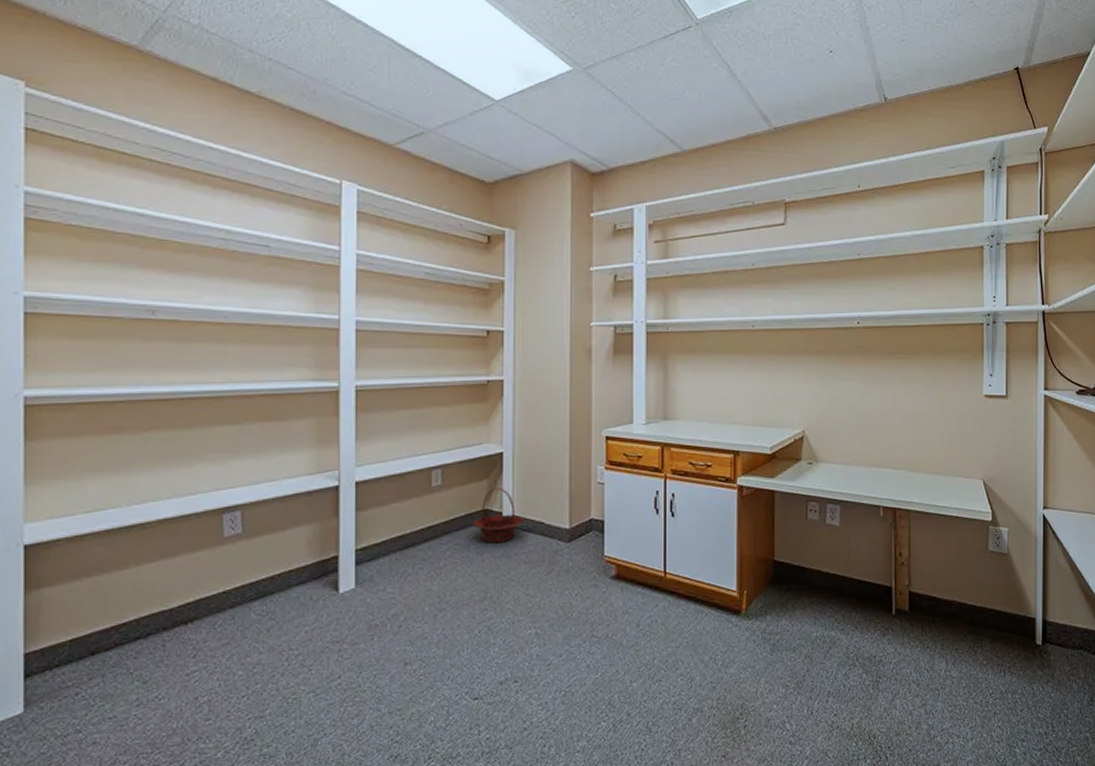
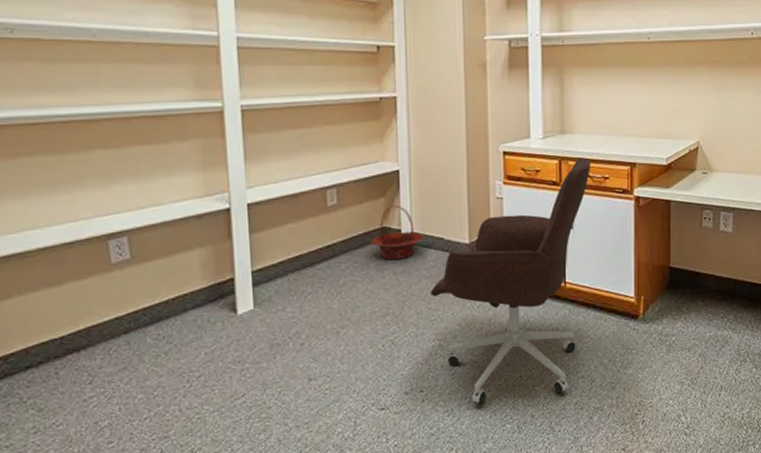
office chair: none [529,444,694,700] -> present [430,157,592,405]

